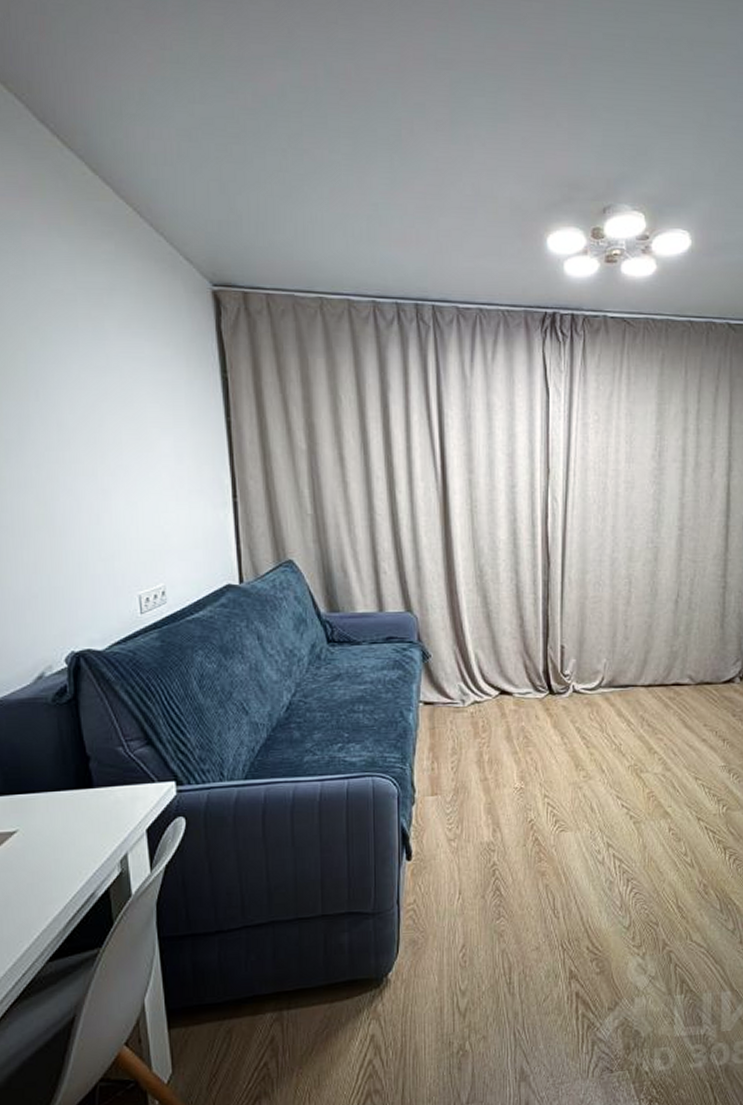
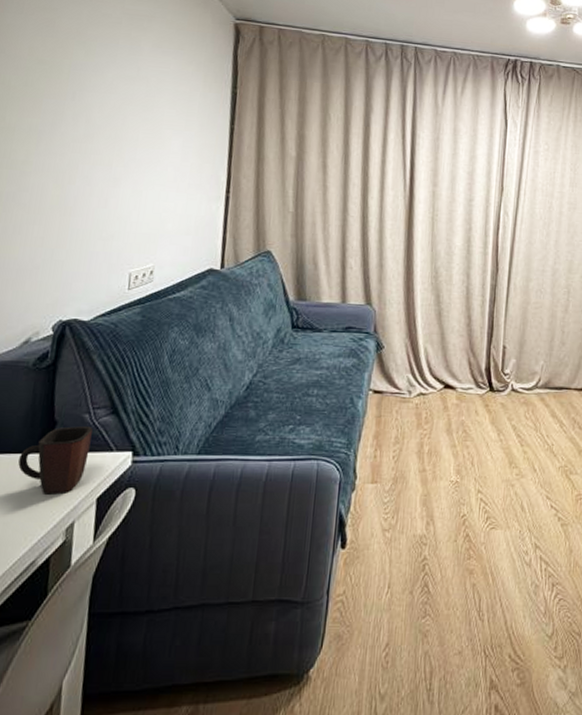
mug: none [57,758,130,829] -> present [18,425,93,495]

